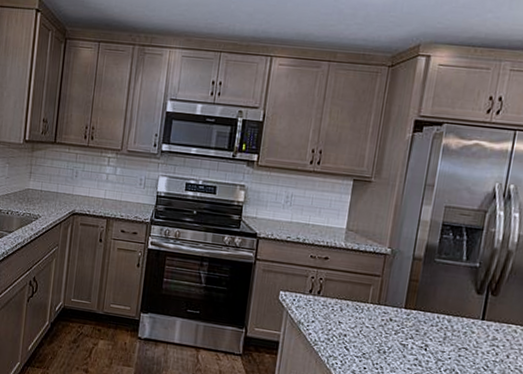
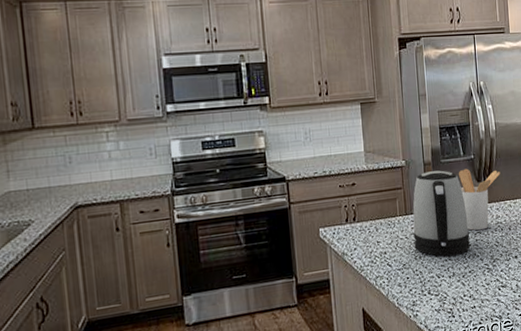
kettle: none [380,266,456,365] -> present [413,170,471,256]
utensil holder: none [450,275,511,348] -> present [458,168,500,231]

